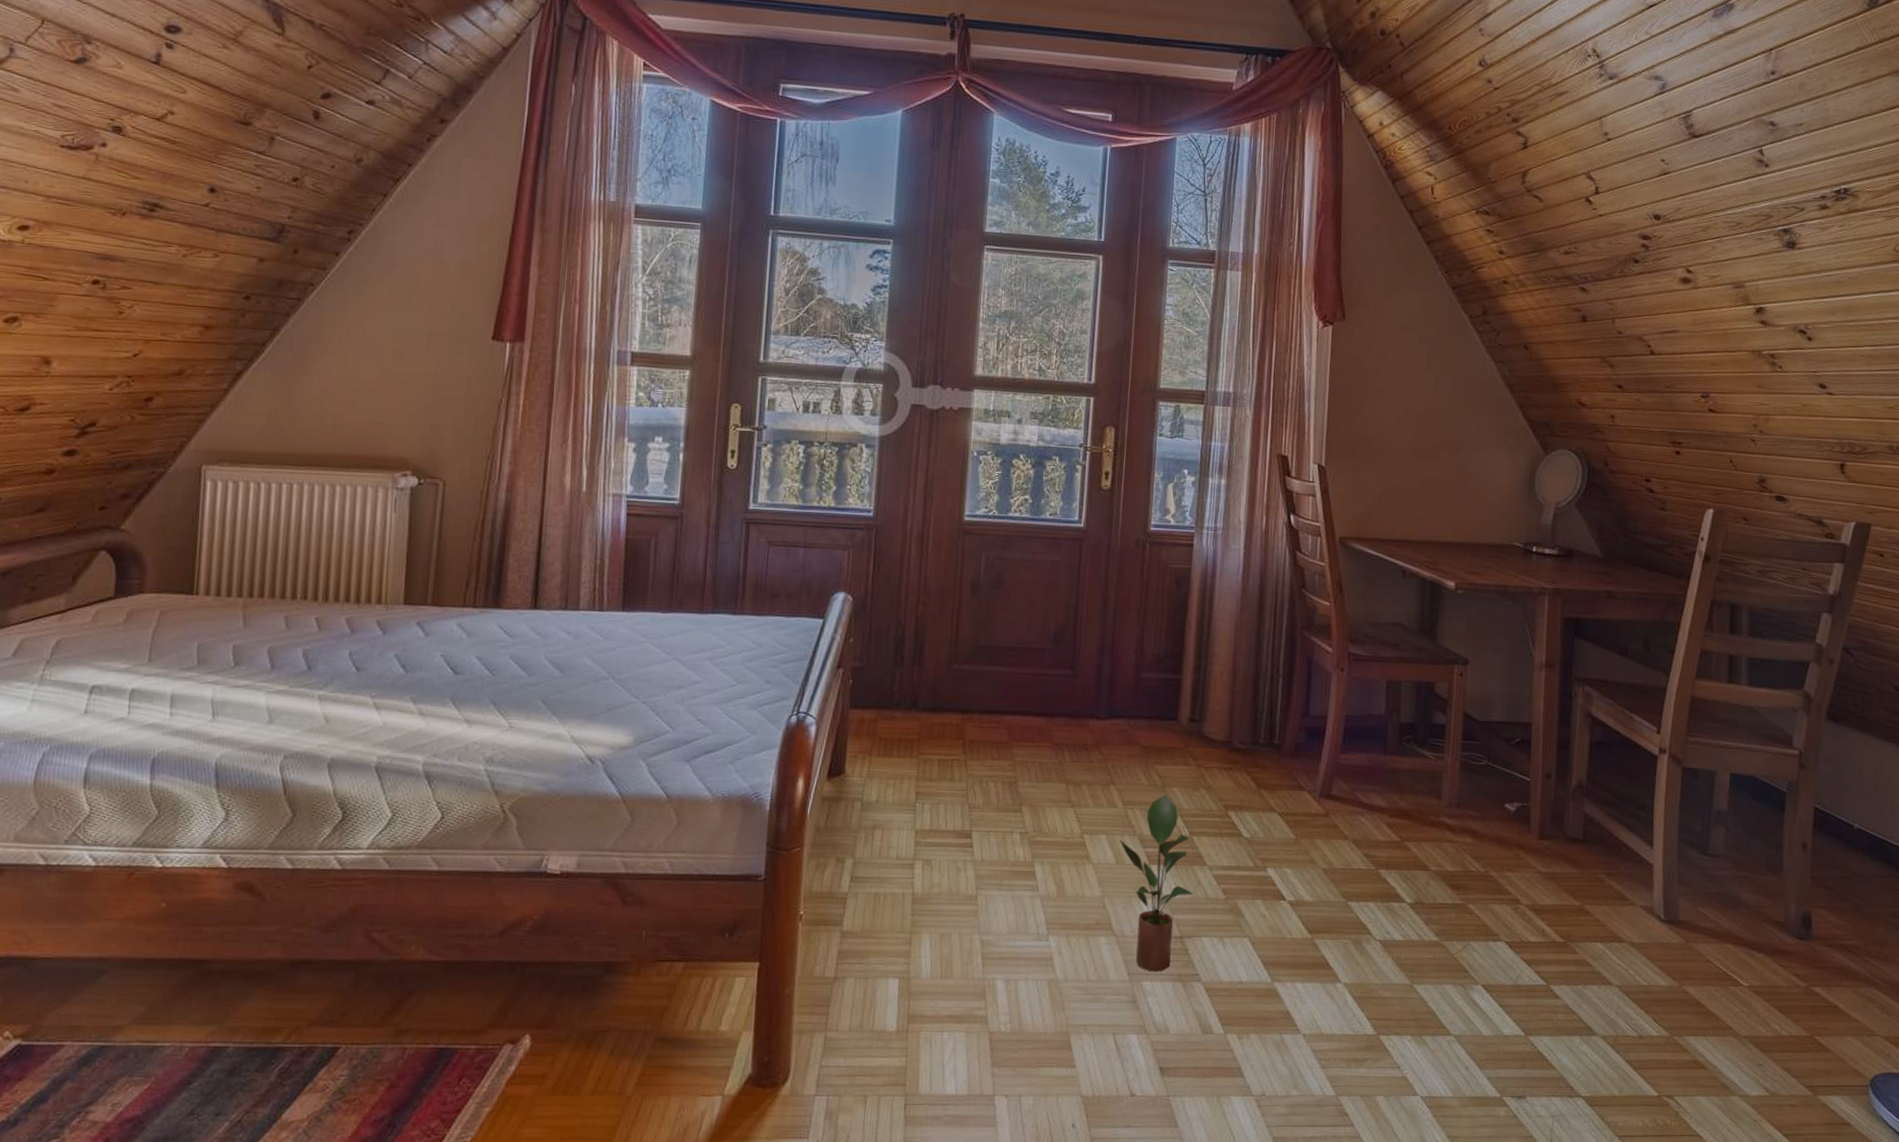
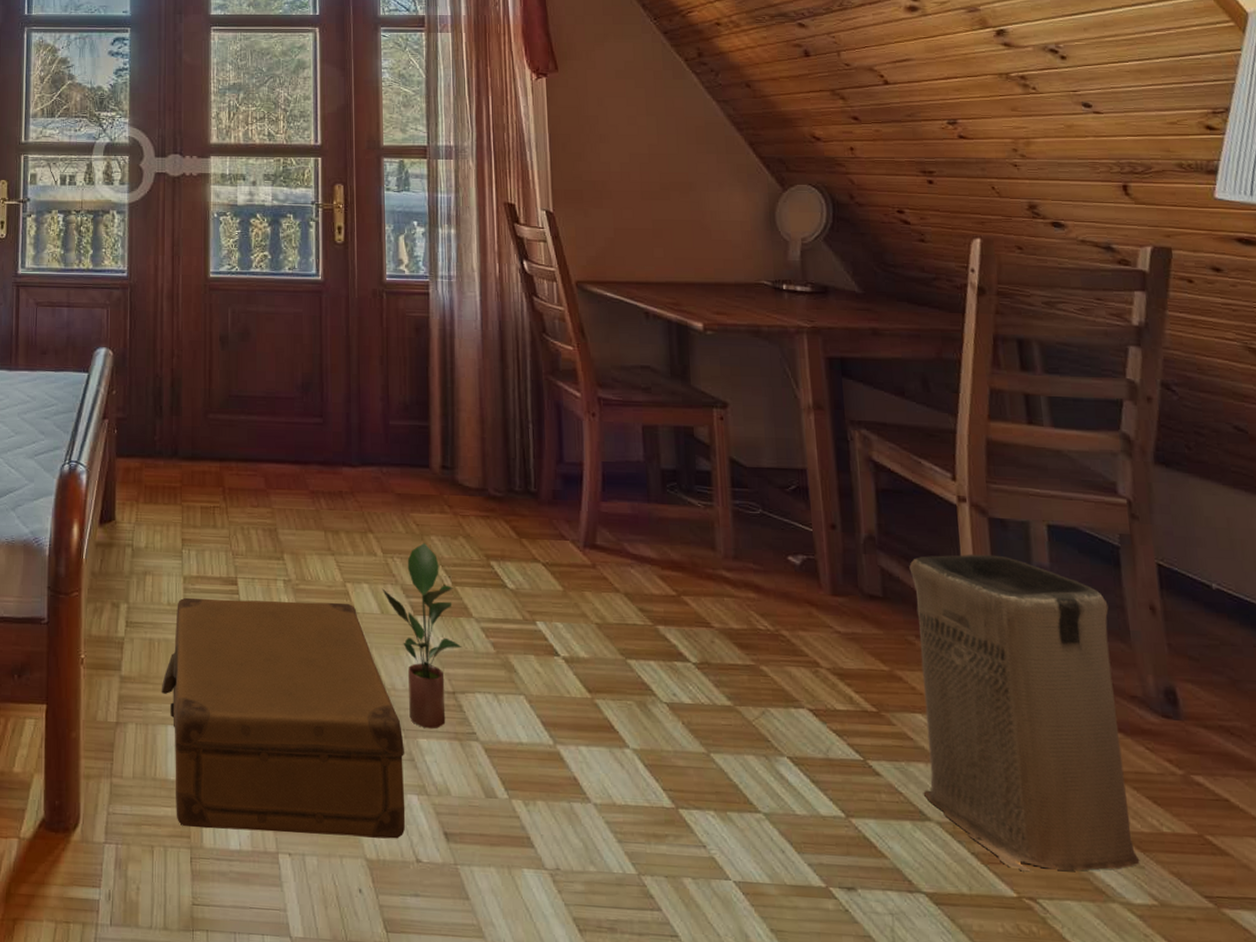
suitcase: none [884,851,1128,1076] -> present [161,597,405,839]
laundry basket: none [1593,800,1769,1074] -> present [909,554,1140,872]

